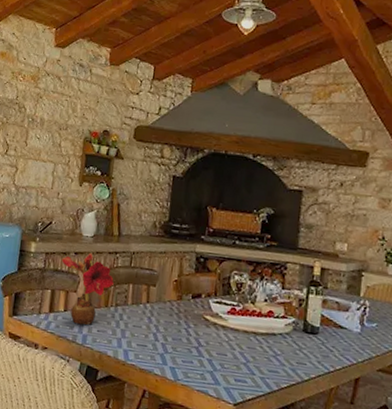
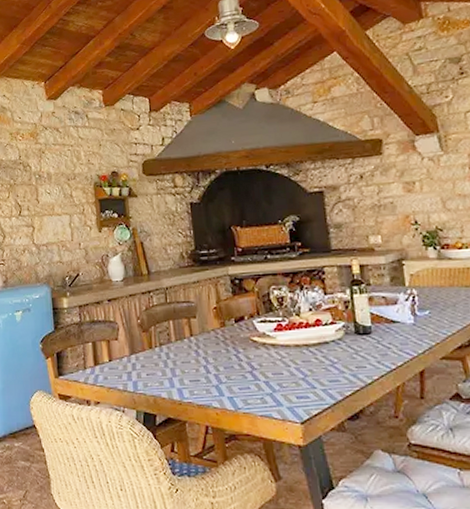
flower: present [61,252,115,325] -> none [95,296,155,372]

